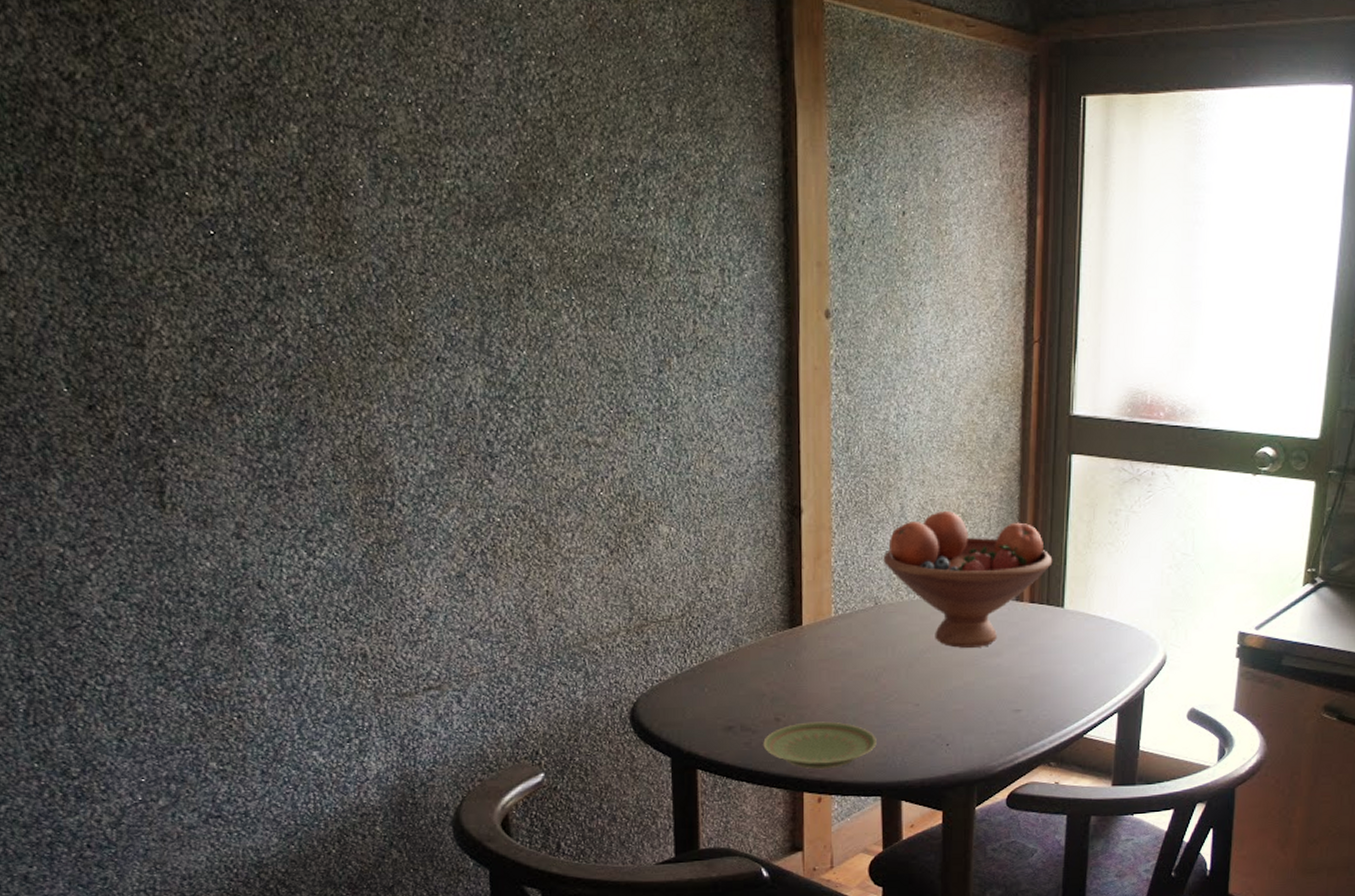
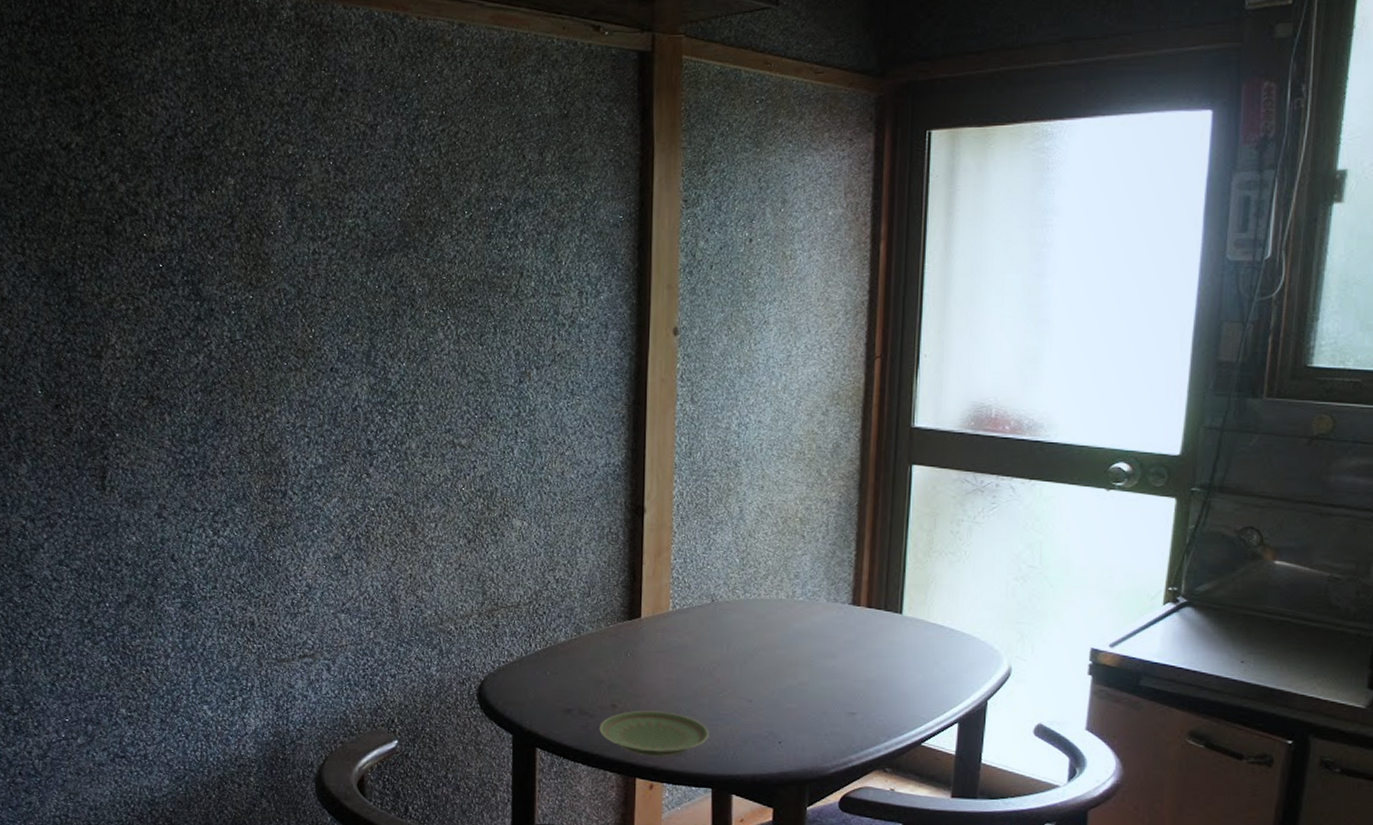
fruit bowl: present [883,511,1053,648] -> none [721,515,891,649]

